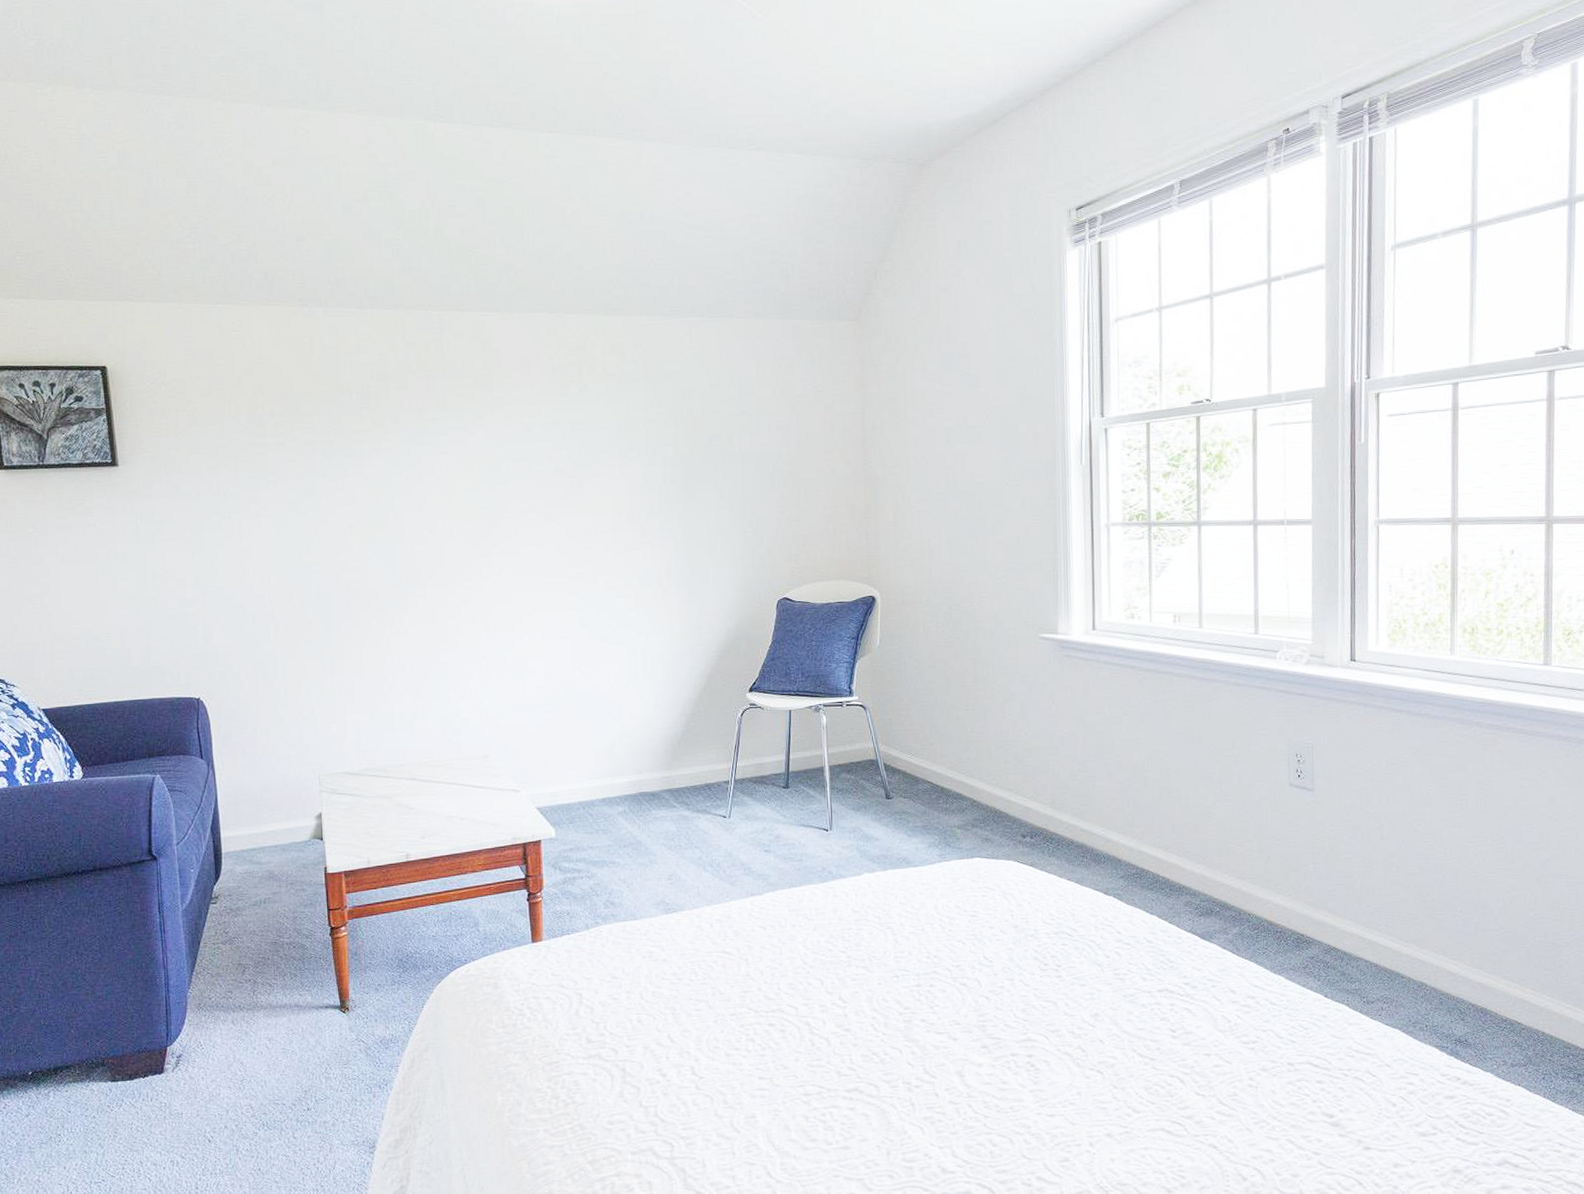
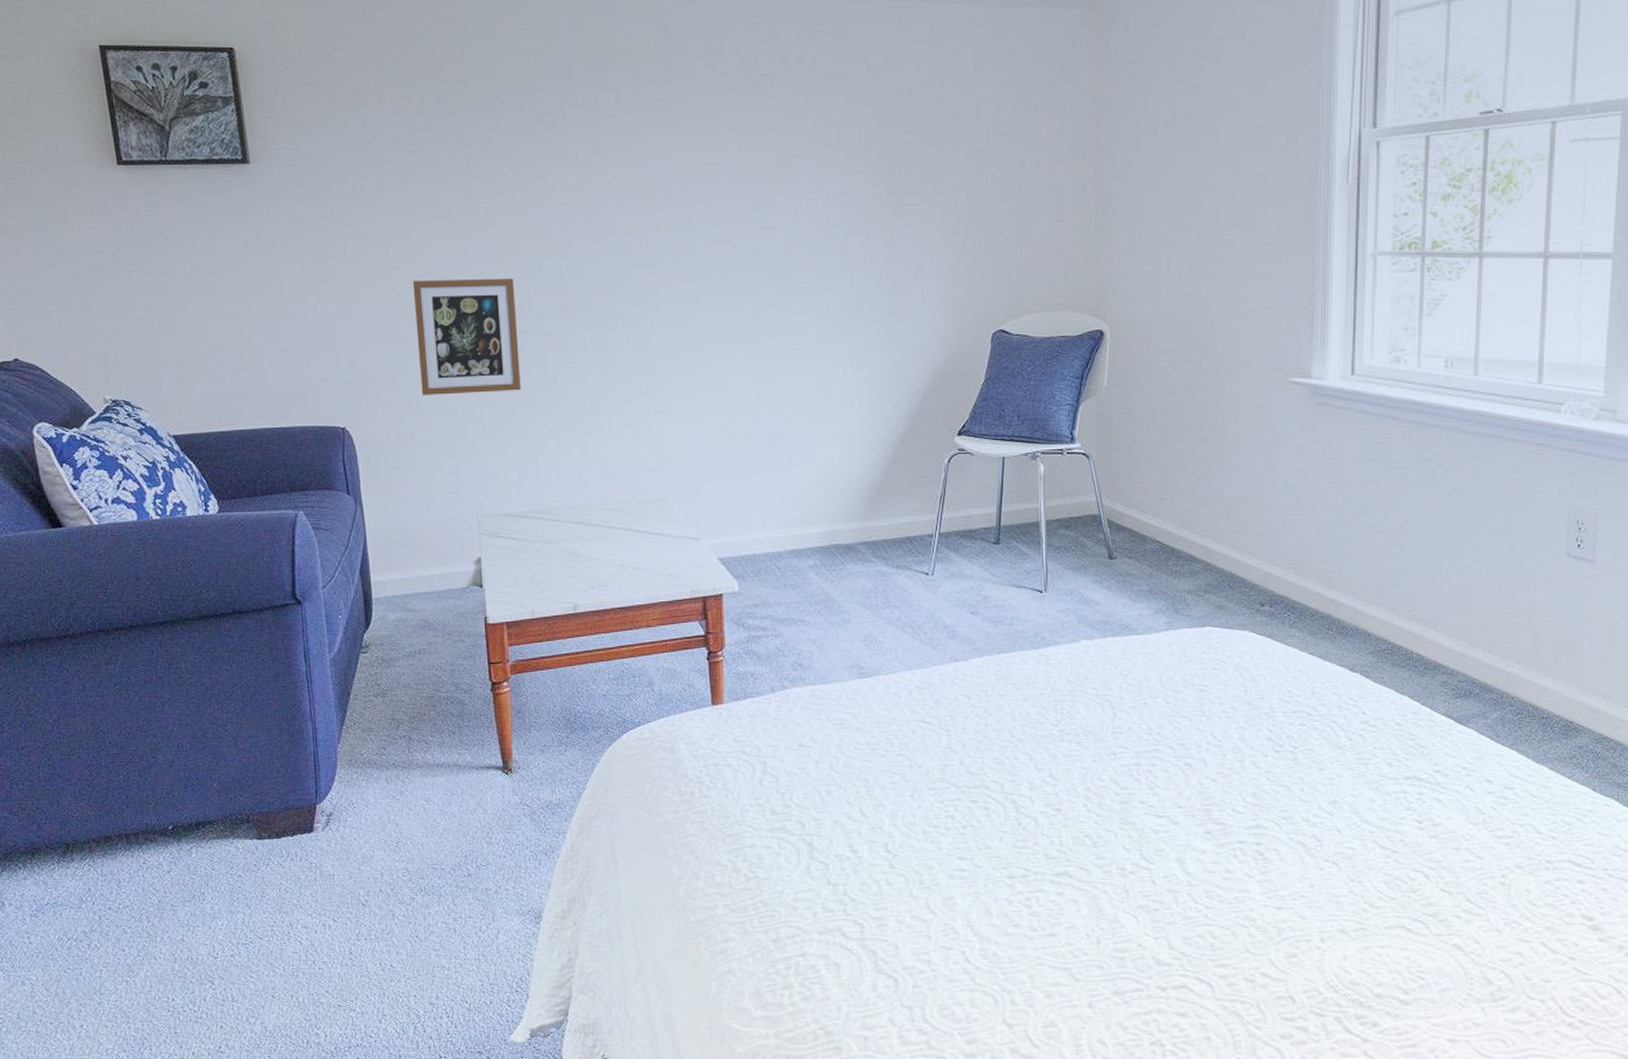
picture frame: none [262,562,359,668] -> present [412,279,521,395]

